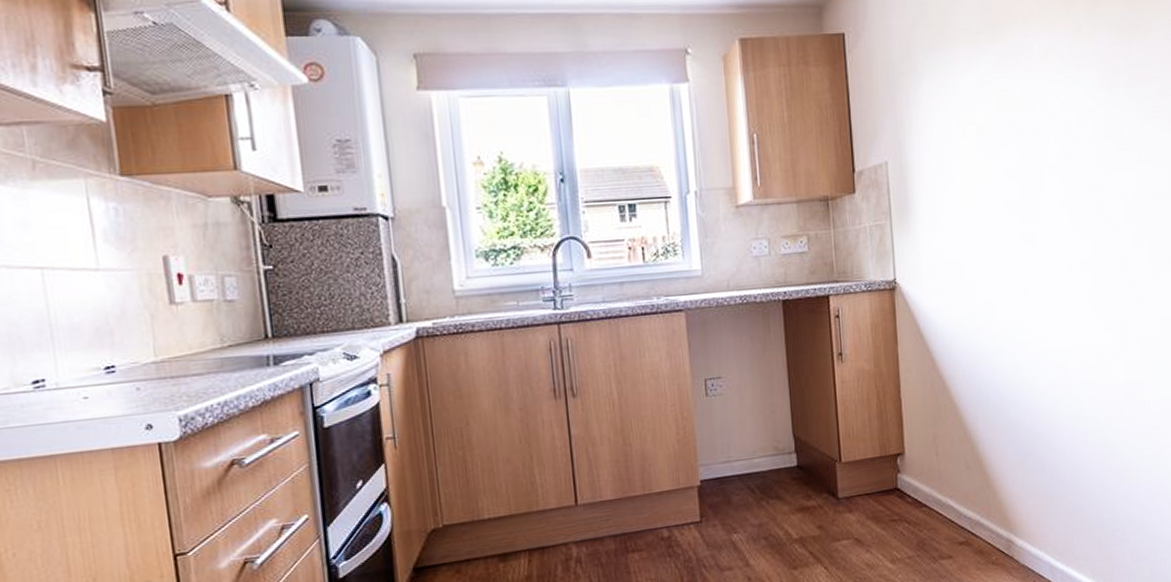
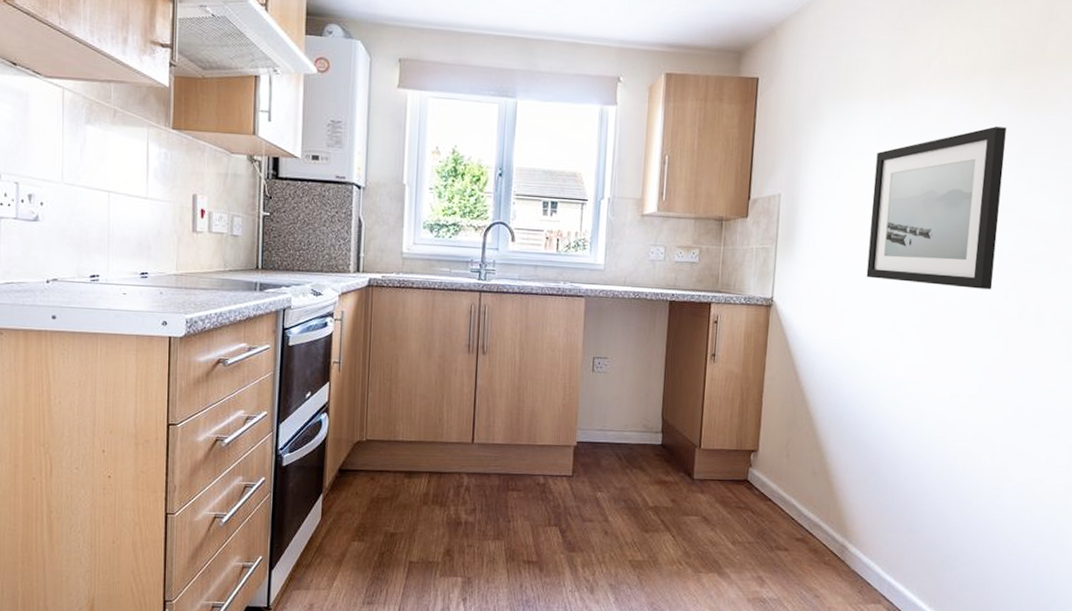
wall art: none [983,60,1120,243] -> present [866,126,1007,290]

